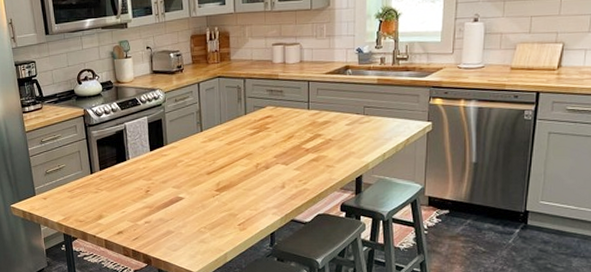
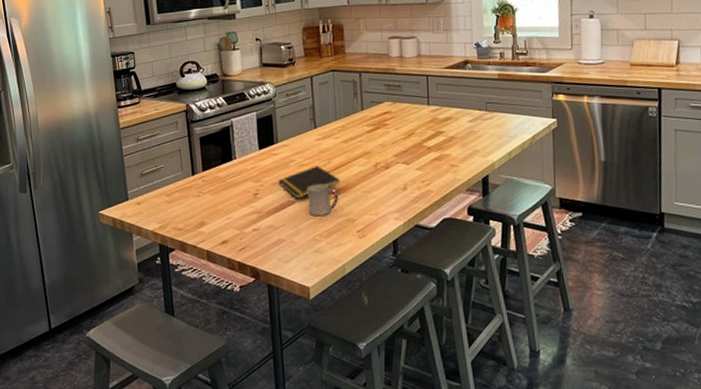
notepad: none [168,166,223,195] -> present [278,166,340,199]
cup: none [193,182,222,210] -> present [307,184,339,215]

